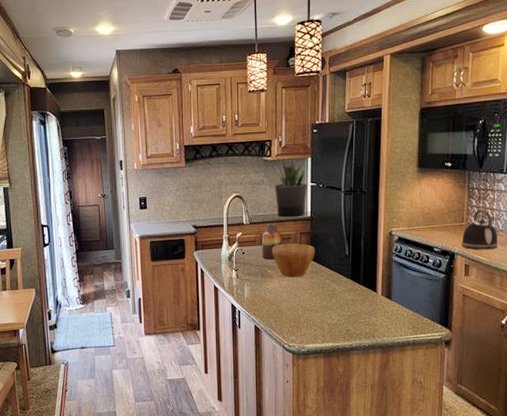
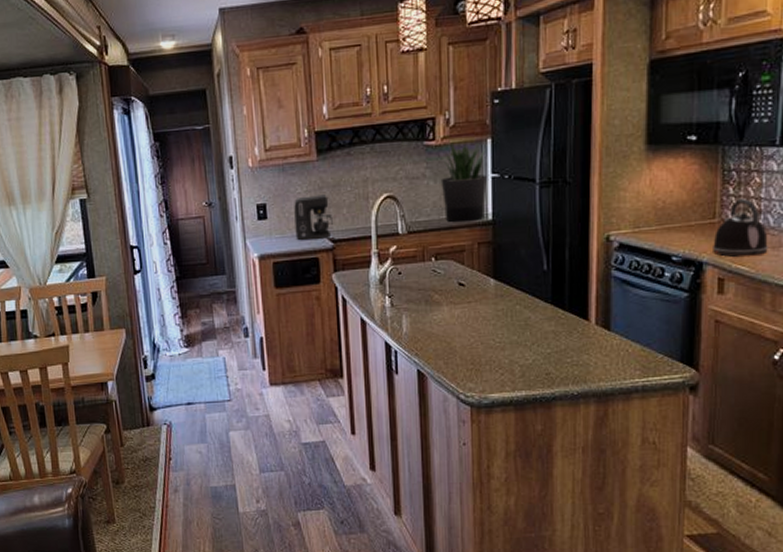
coffee maker: none [167,193,197,226] -> present [294,195,334,241]
vase: present [262,223,281,260] -> none [424,231,452,281]
bowl: present [272,243,315,277] -> none [439,257,500,303]

